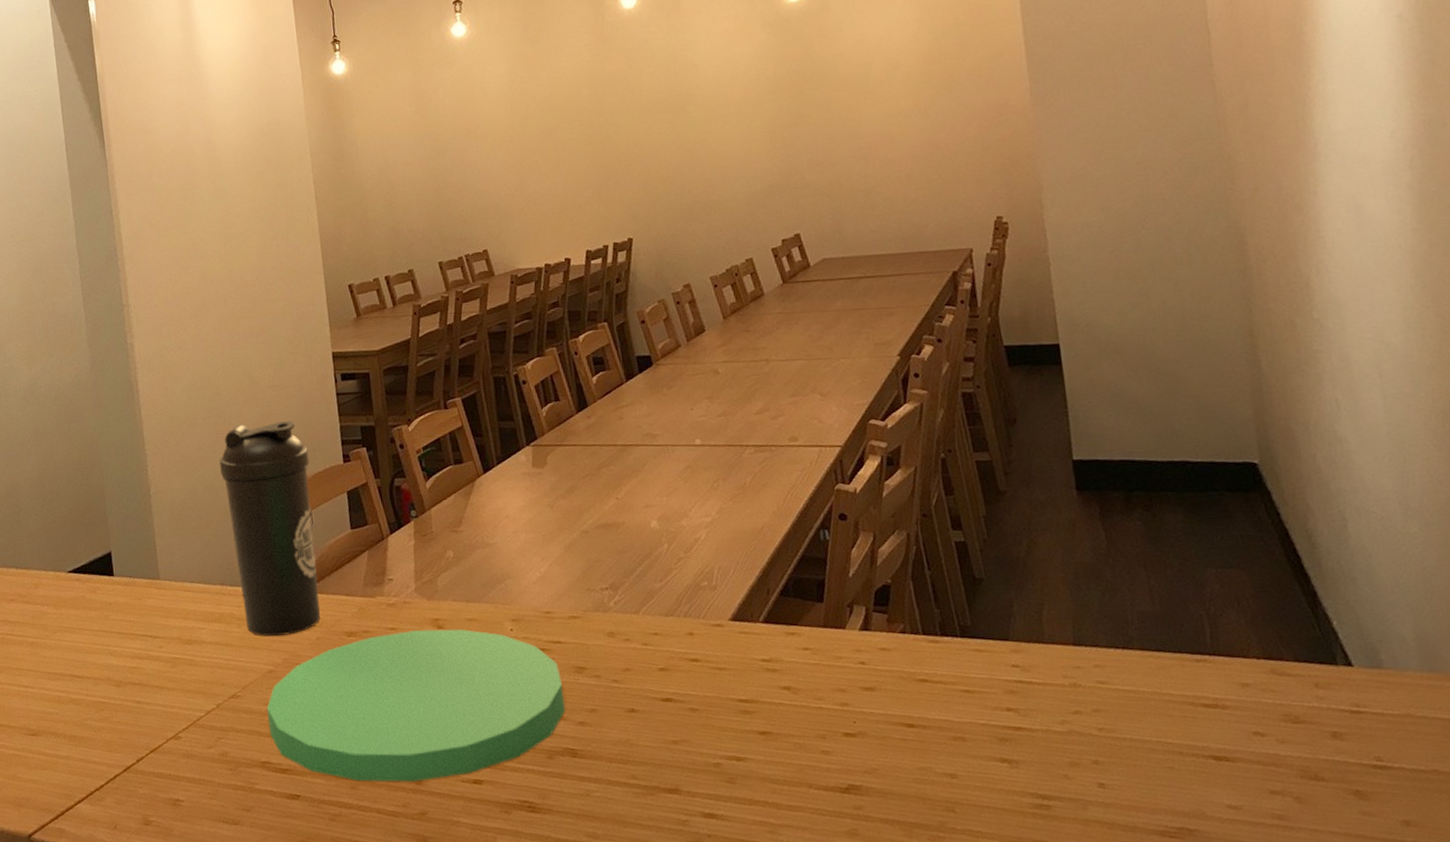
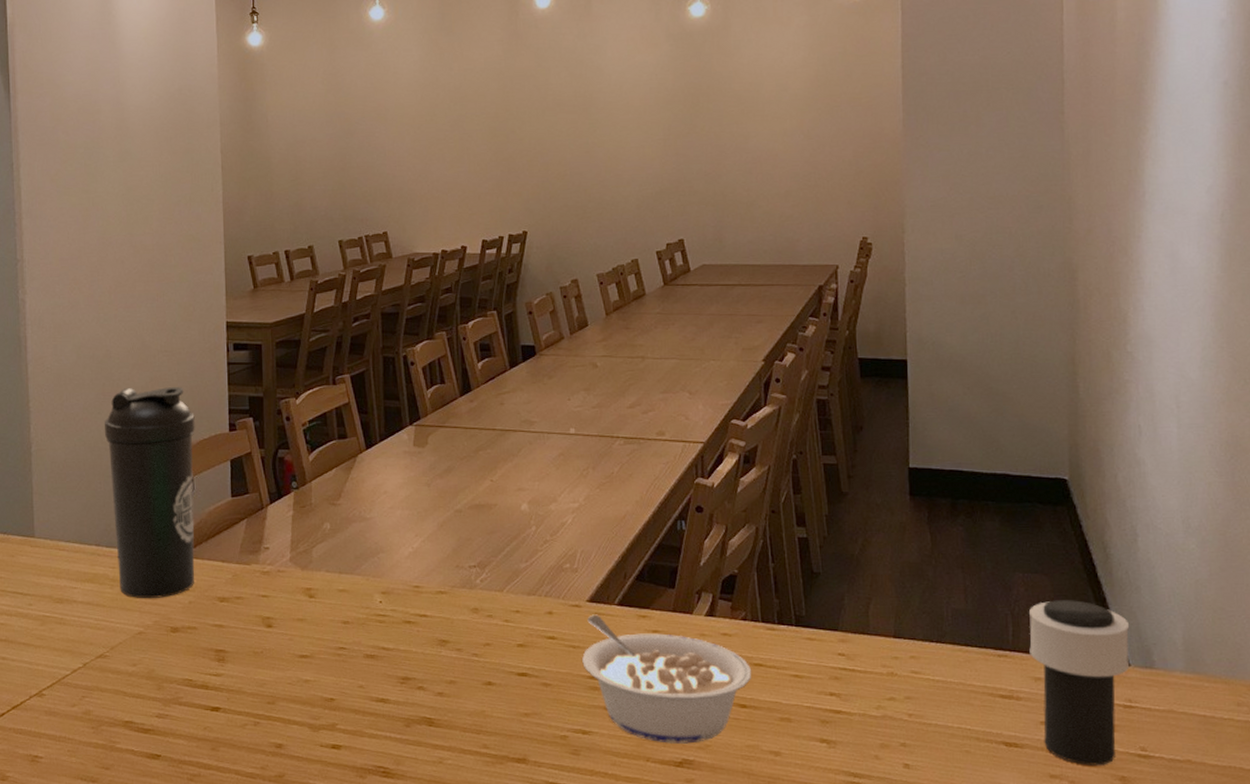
plate: present [266,629,565,782] -> none [133,599,425,745]
legume: none [729,633,917,768] -> present [582,614,752,744]
cup: none [1227,595,1353,779] -> present [1029,600,1130,766]

